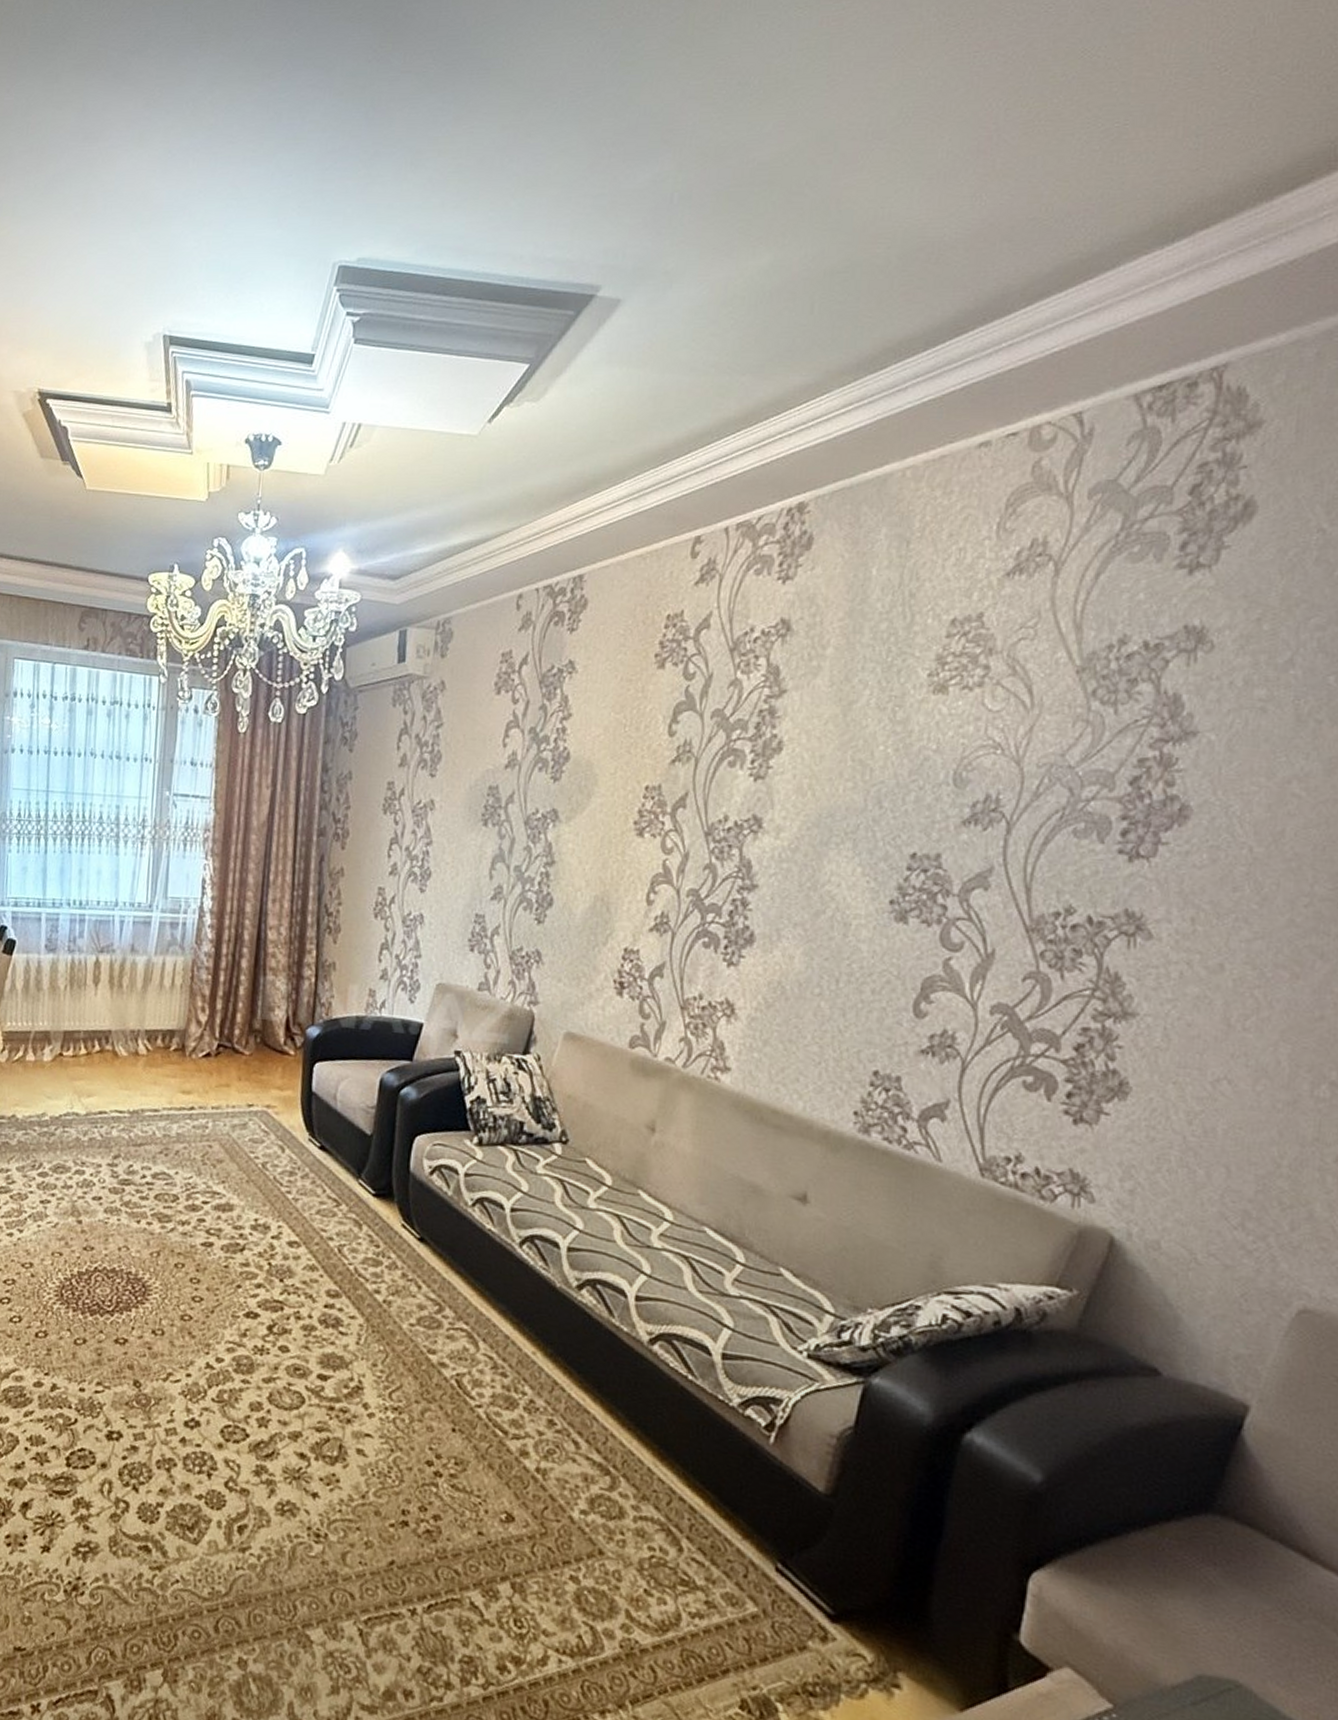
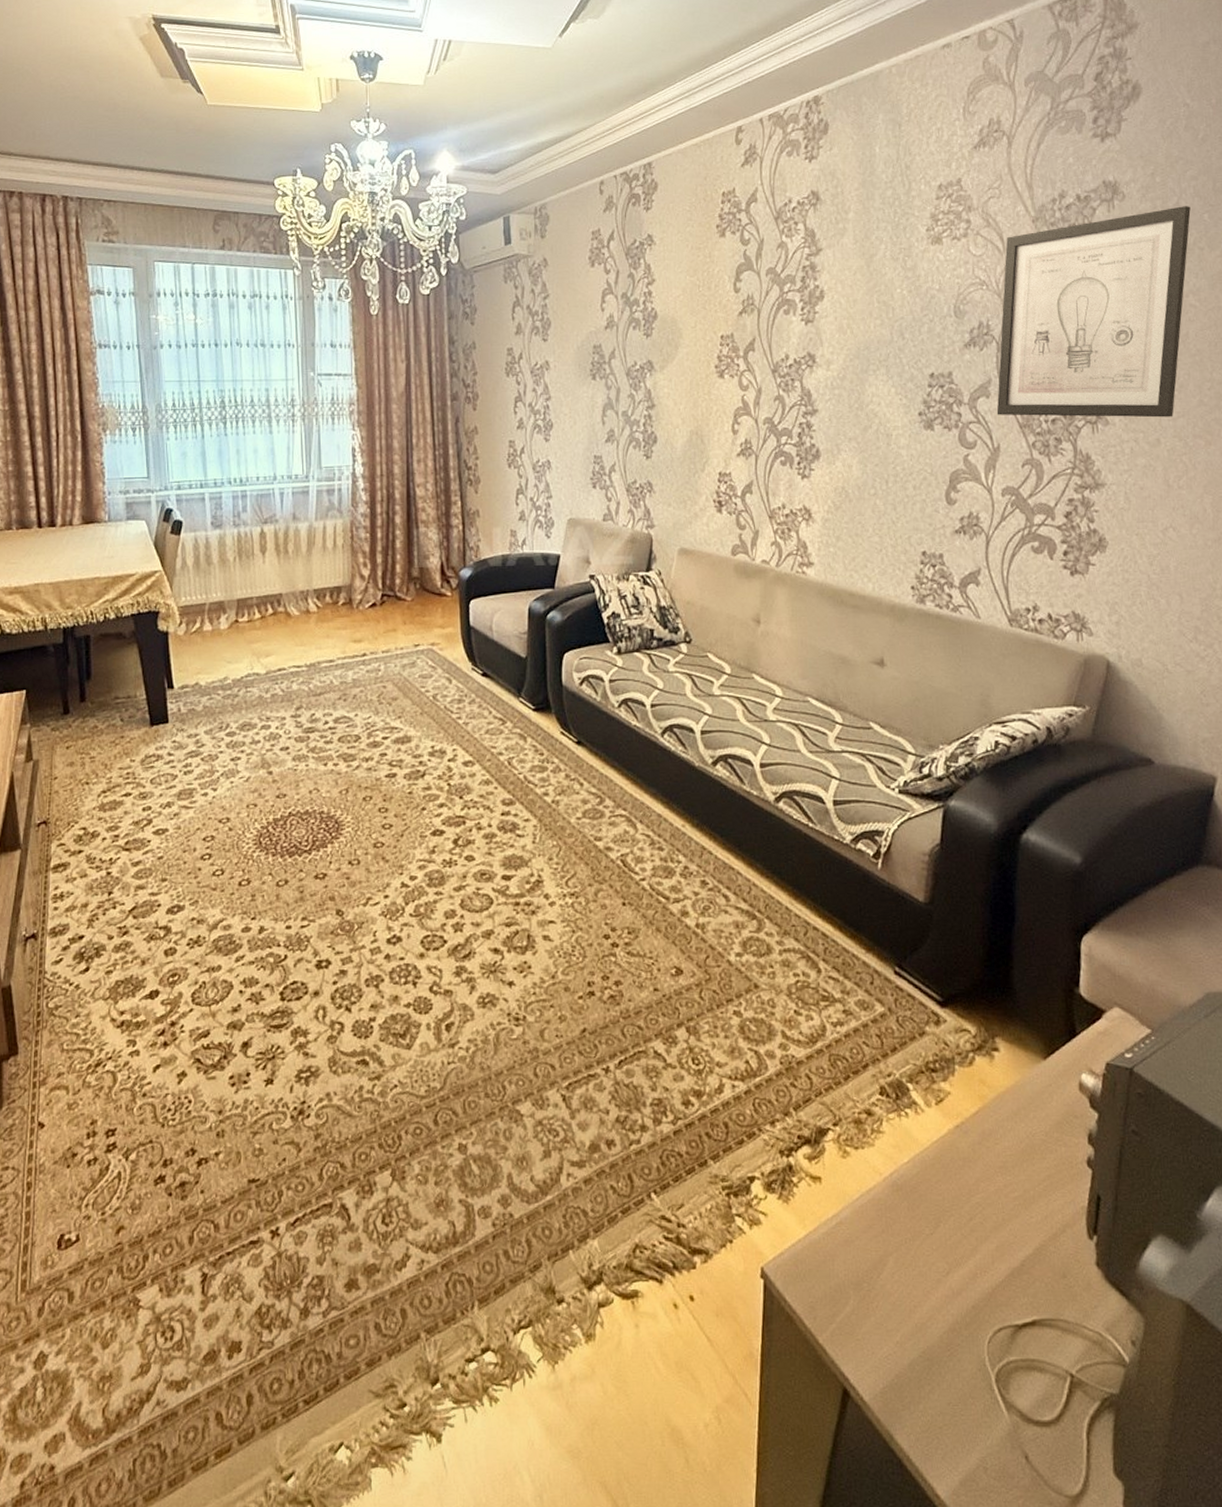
wall art: none [995,664,1310,938] -> present [996,206,1191,418]

